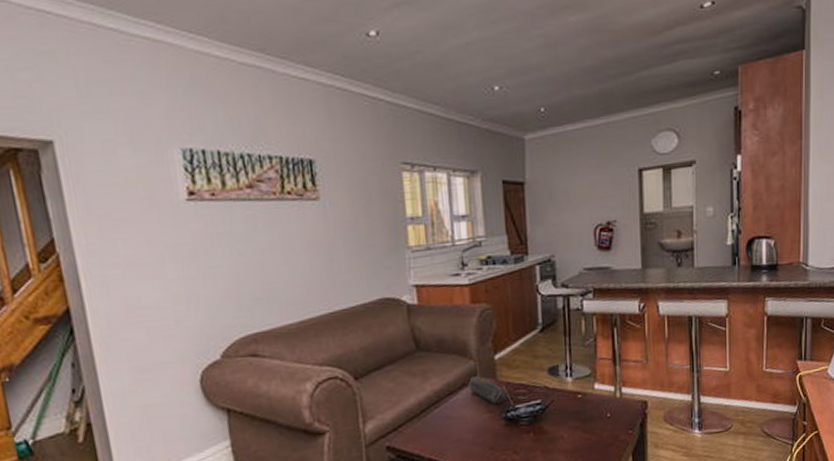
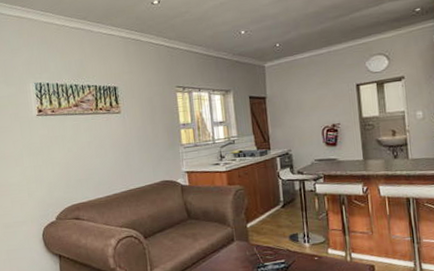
speaker: present [468,376,506,405] -> none [227,239,257,262]

